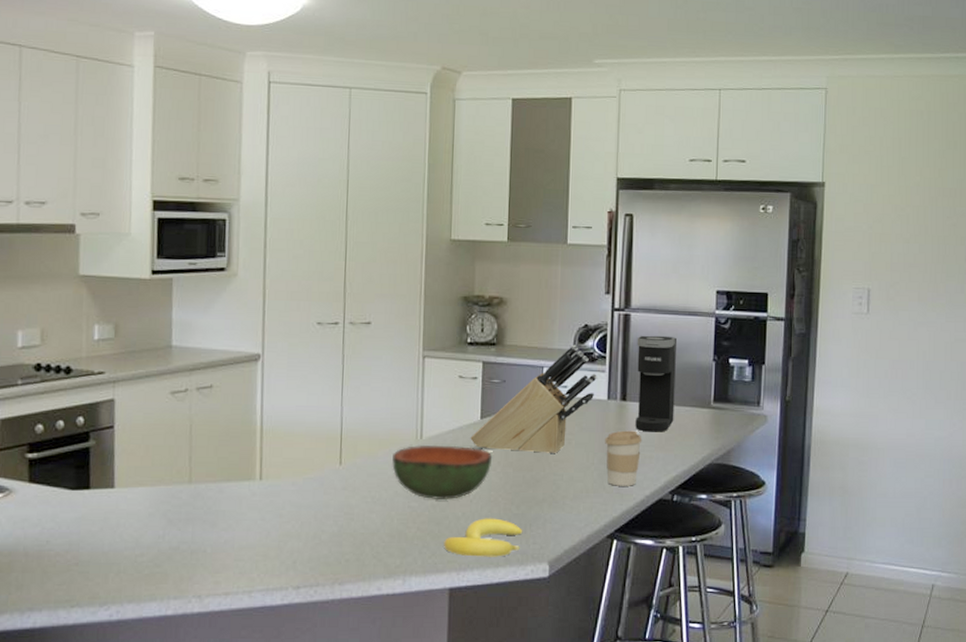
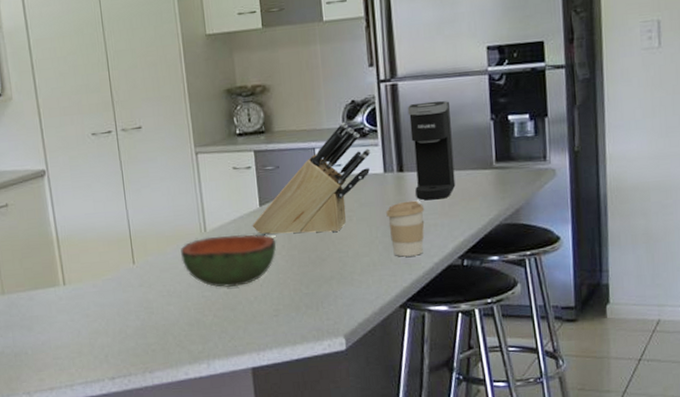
banana: present [444,518,523,557] -> none [241,299,316,337]

